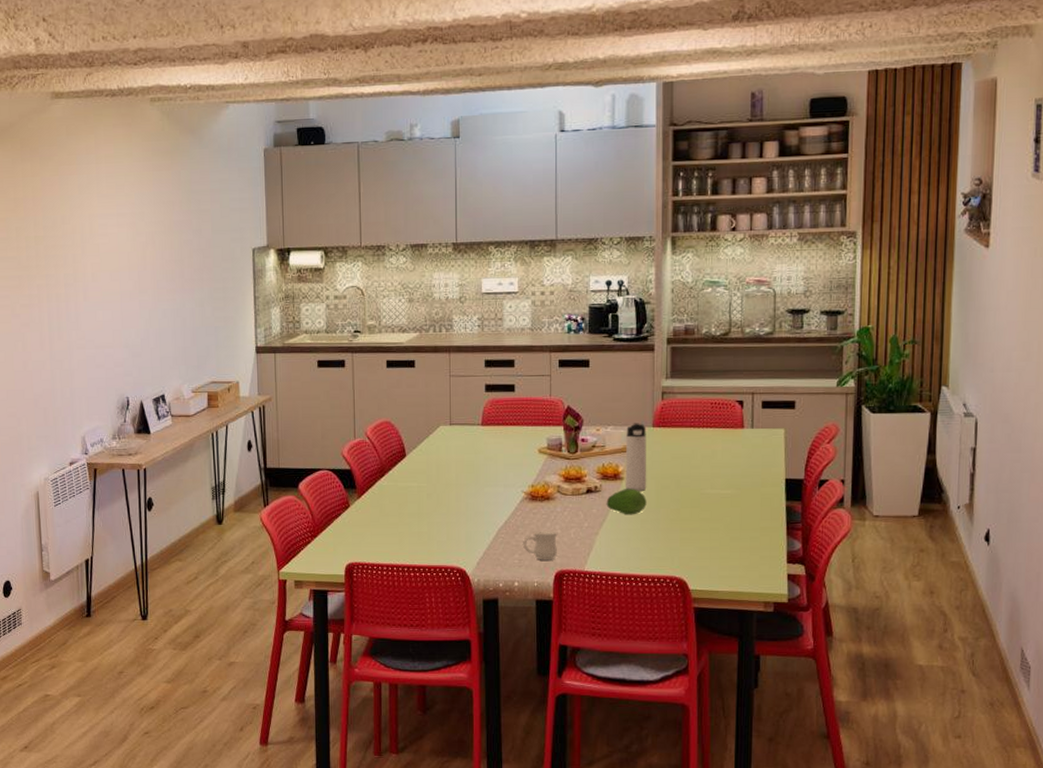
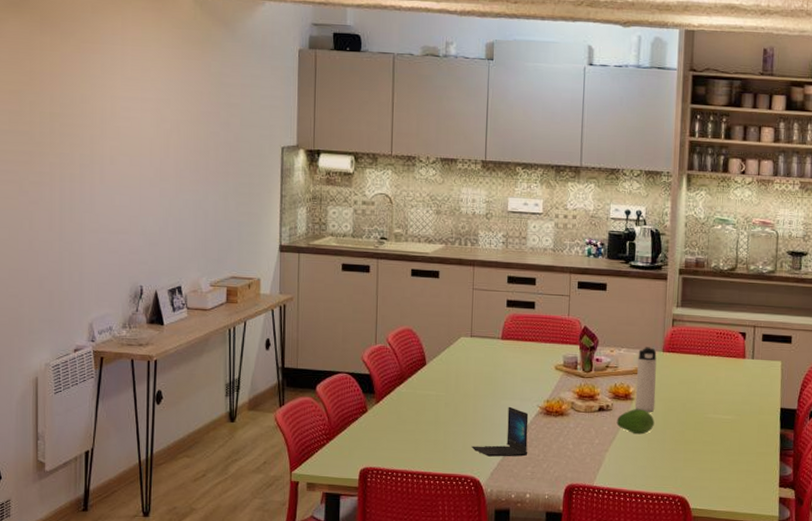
laptop: none [456,493,515,546] -> present [471,406,529,457]
mug: present [523,531,558,560] -> none [536,445,570,474]

